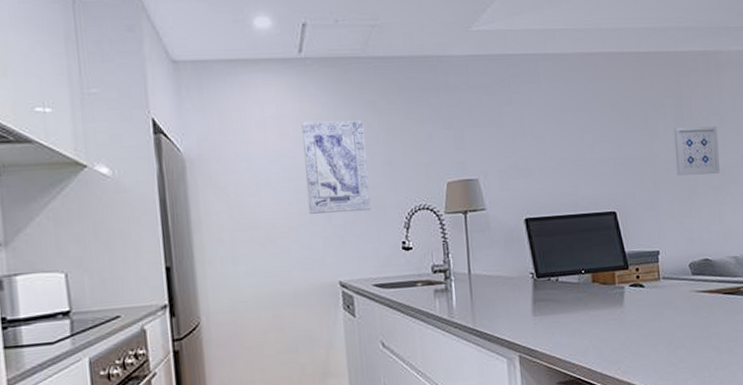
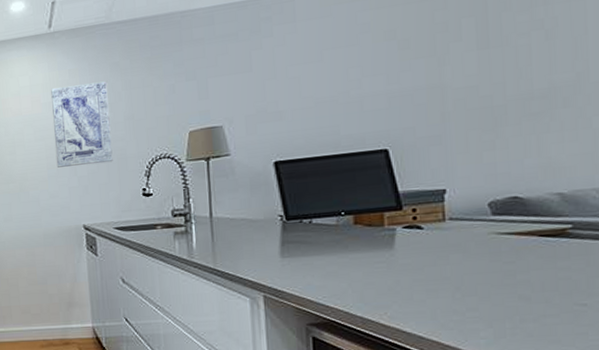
wall art: present [674,126,721,176] -> none [473,42,543,105]

